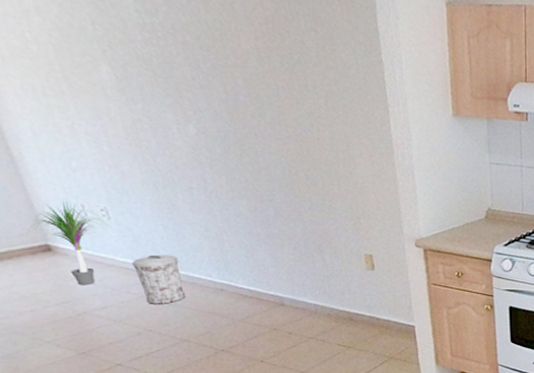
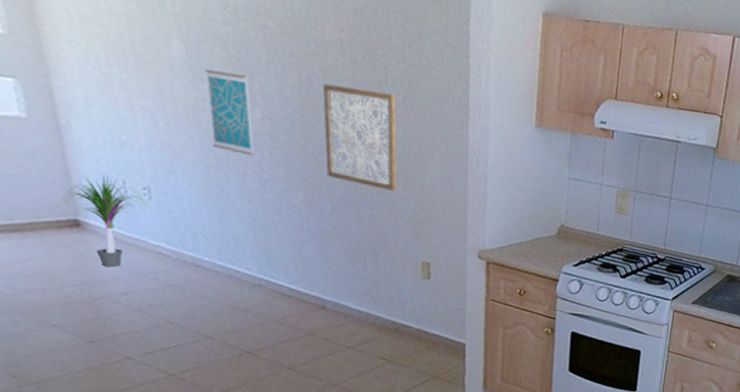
trash can: present [132,255,186,304] -> none [166,240,219,296]
wall art: none [136,90,196,170] -> present [205,69,255,156]
wall art: none [247,93,332,191] -> present [322,83,397,191]

